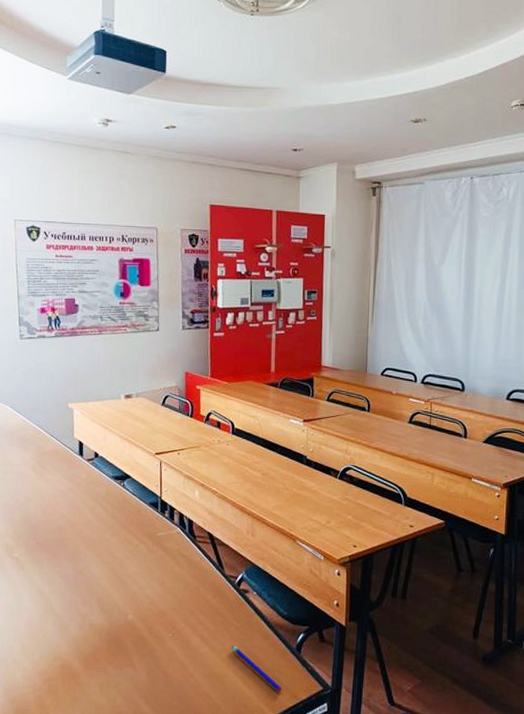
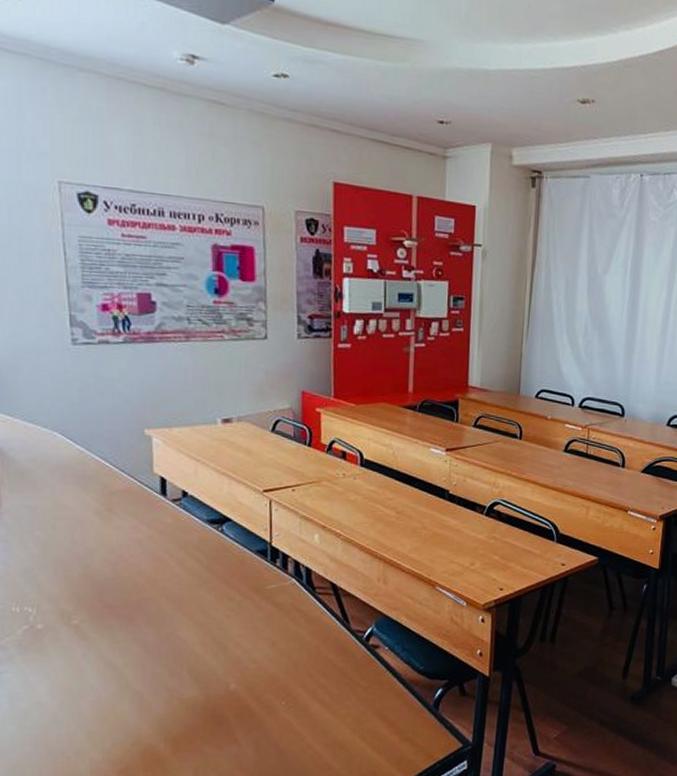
pen: present [231,645,282,692] -> none [358,708,416,755]

